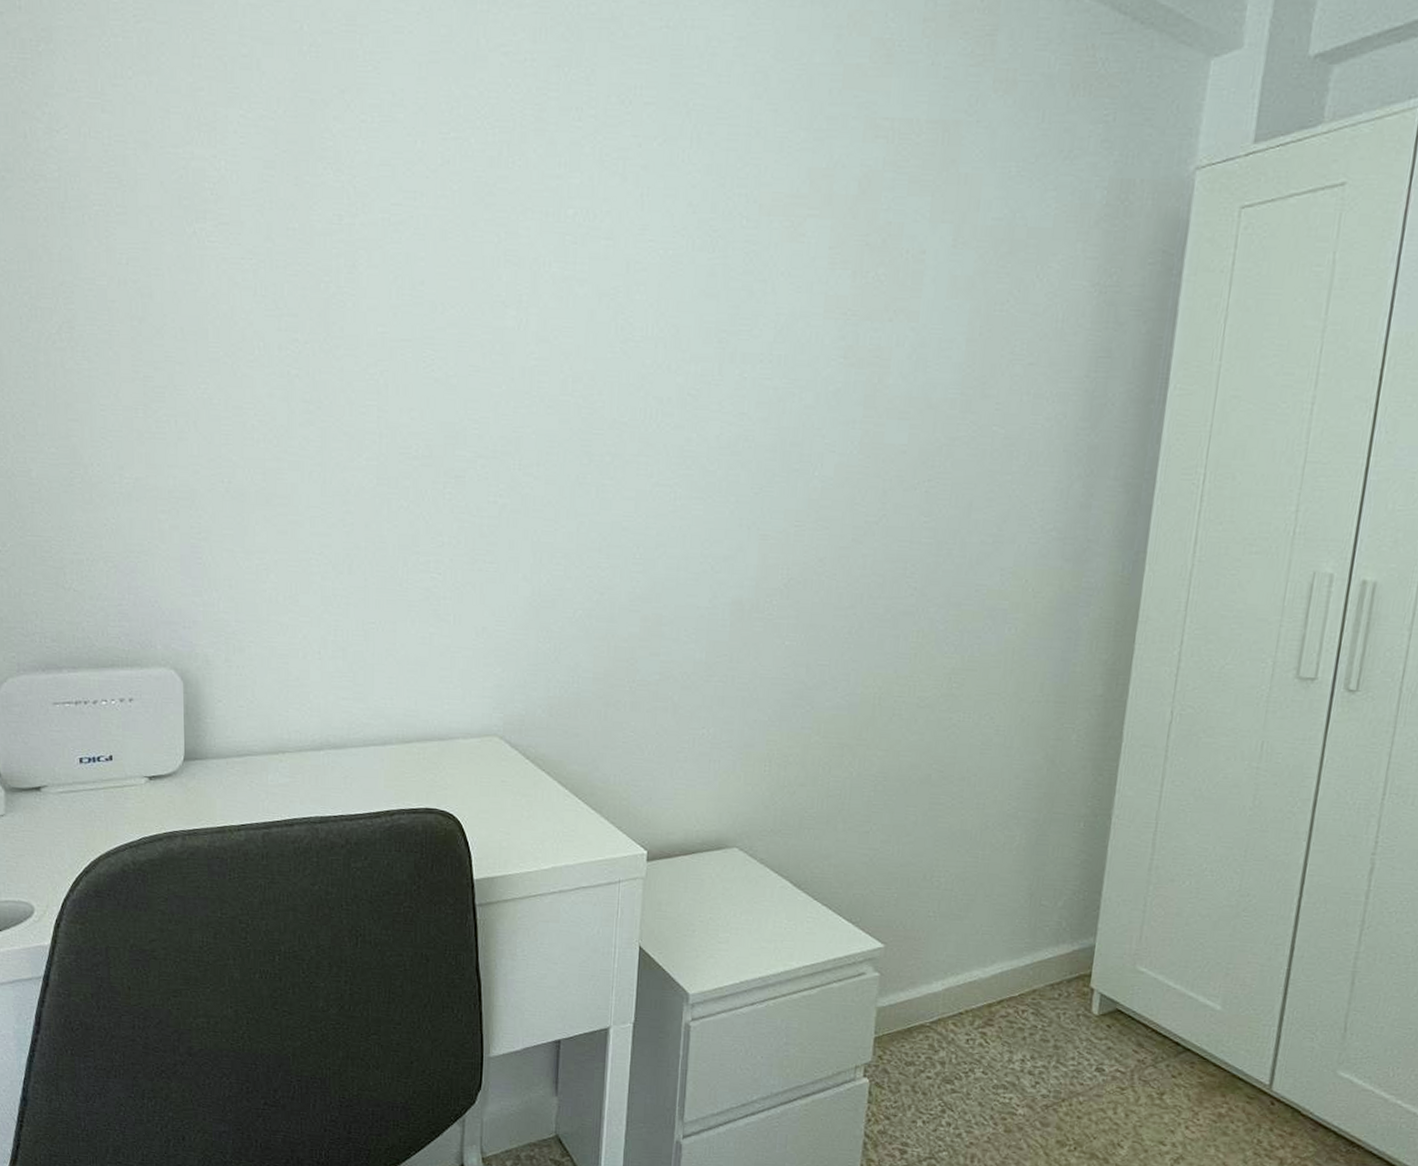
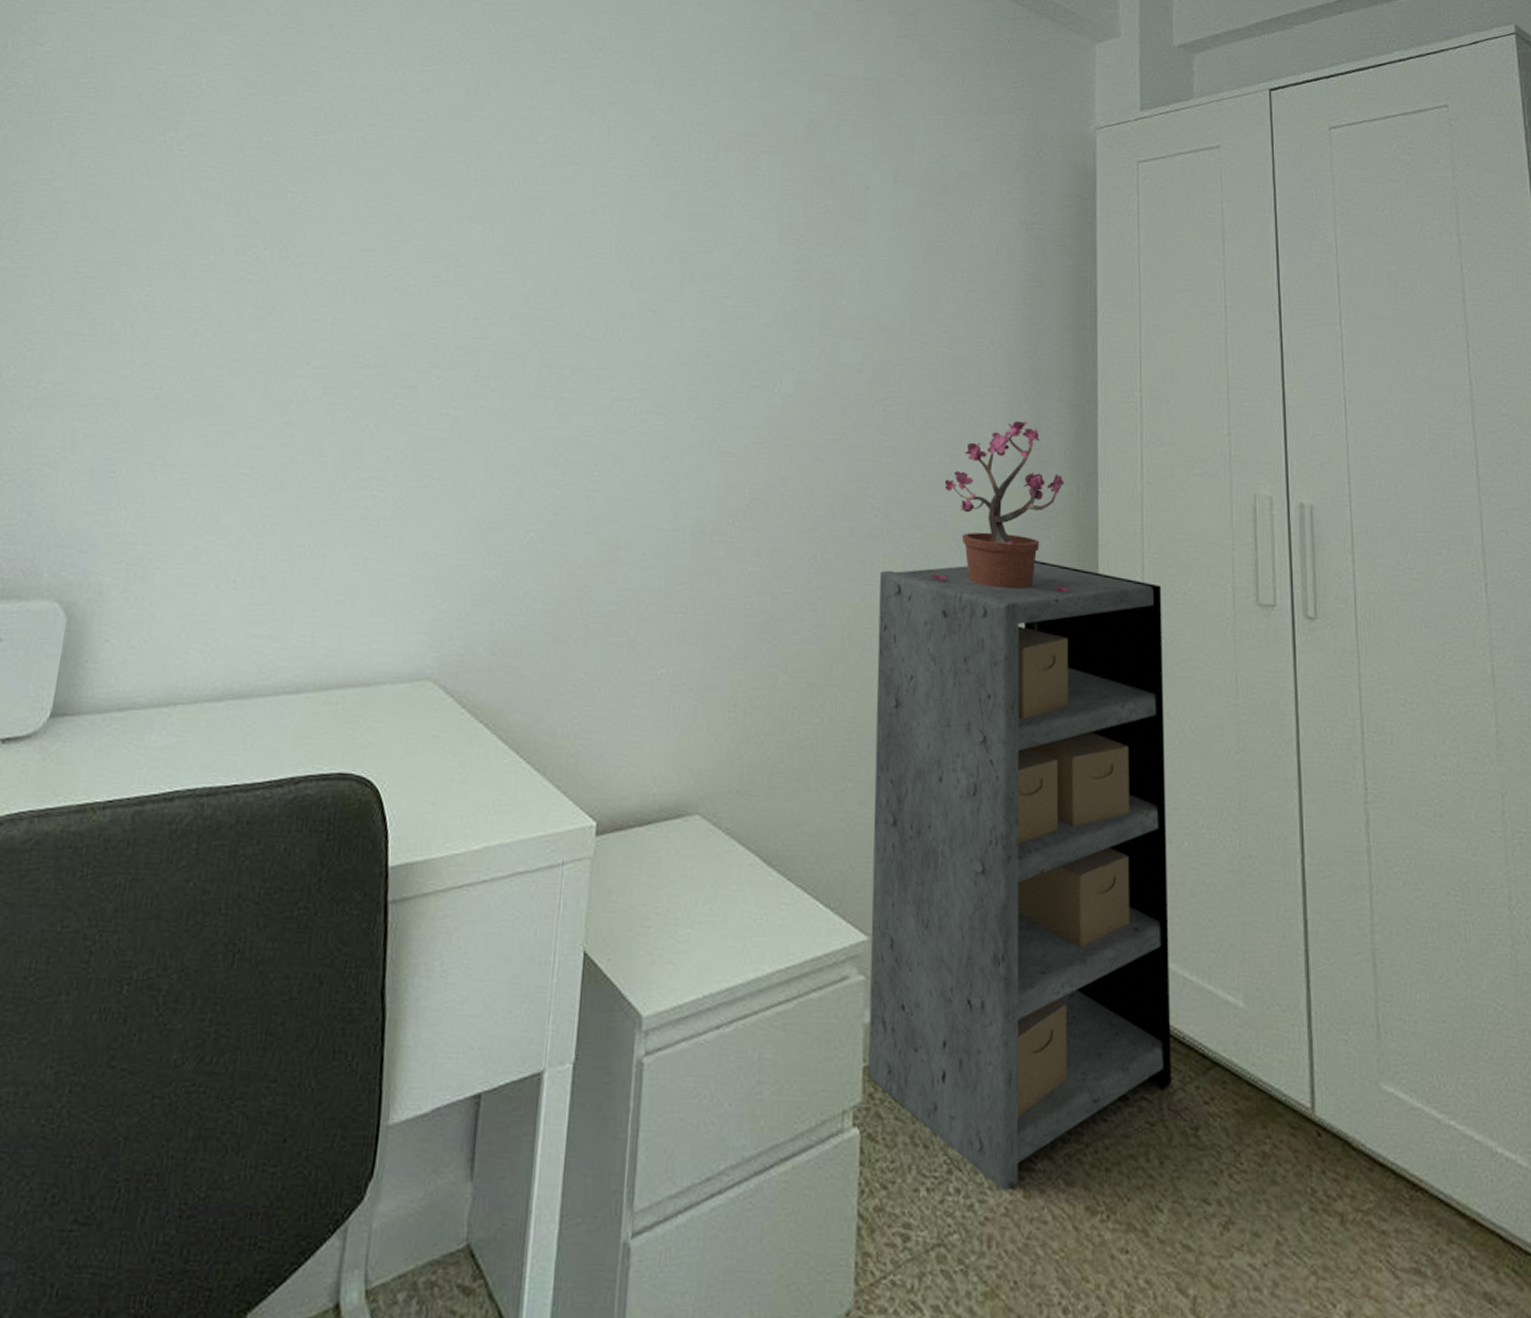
shelving unit: none [878,635,1199,1126] -> present [867,559,1171,1191]
potted plant: none [962,500,1110,666] -> present [930,420,1069,593]

